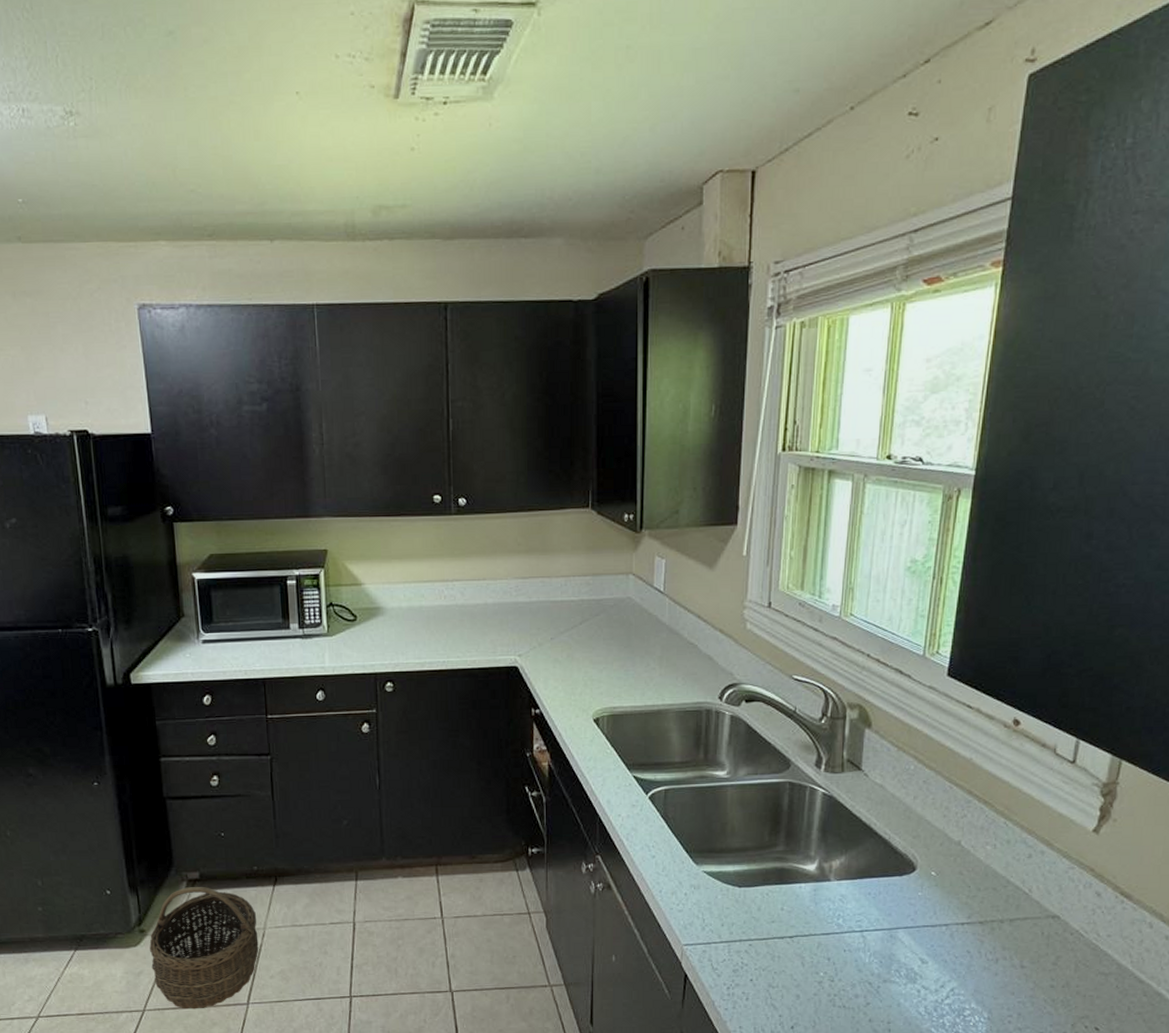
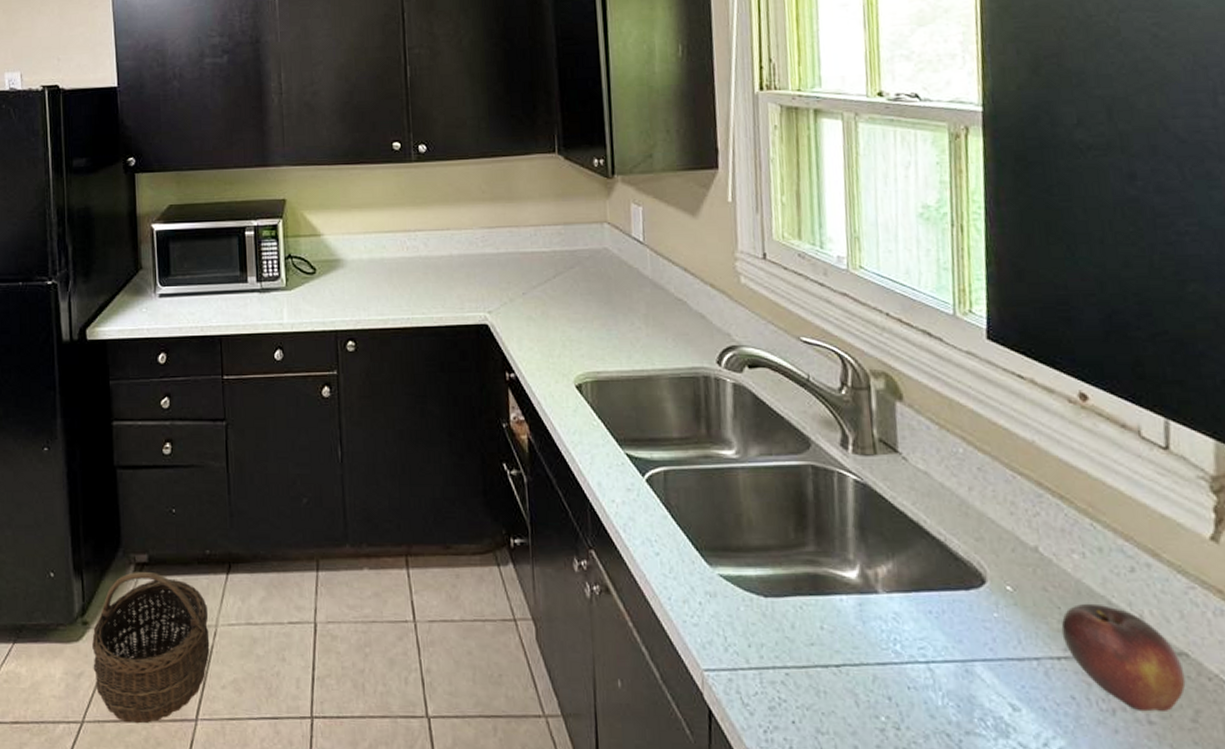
fruit: none [968,882,1054,959] -> present [1061,603,1186,712]

